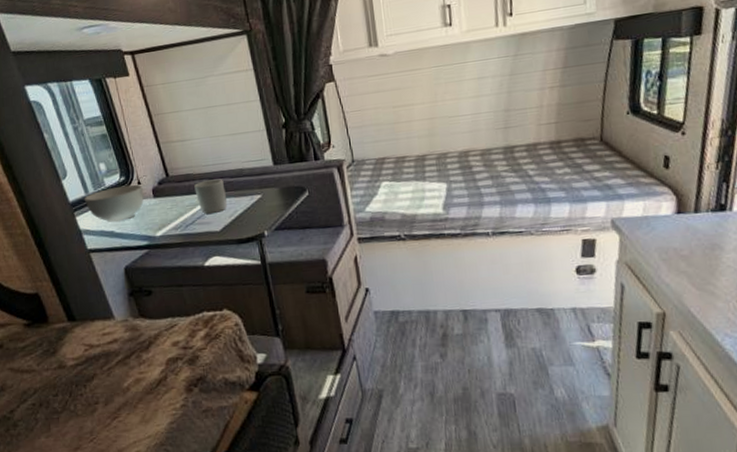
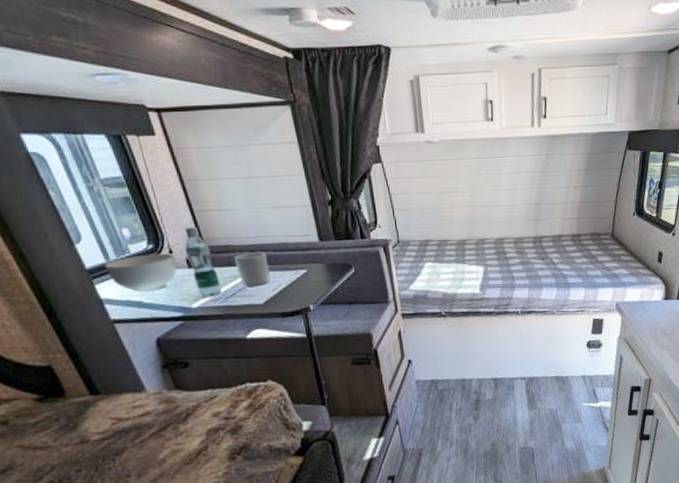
bottle: none [151,158,182,227] -> present [184,227,222,299]

